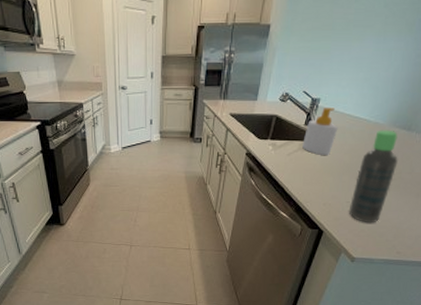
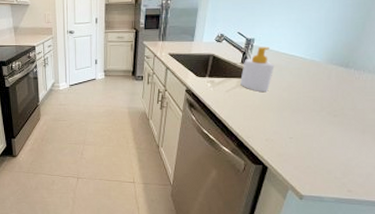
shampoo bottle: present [348,130,398,223] -> none [292,67,339,160]

